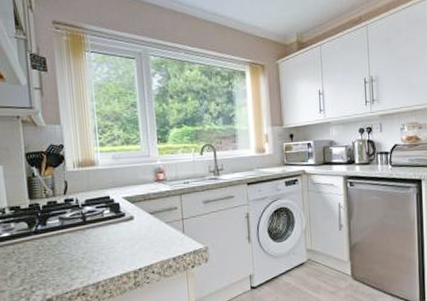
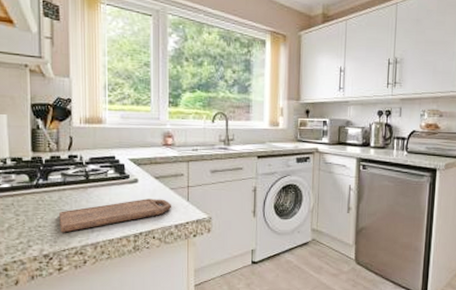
cutting board: none [59,233,168,276] -> present [59,198,171,233]

